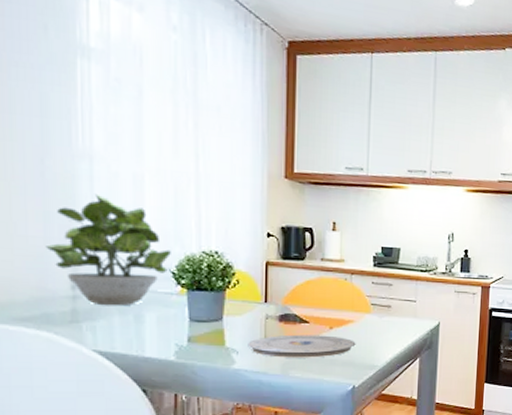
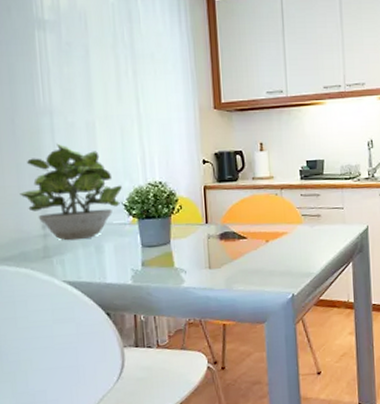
plate: present [248,334,356,358] -> none [194,248,291,274]

